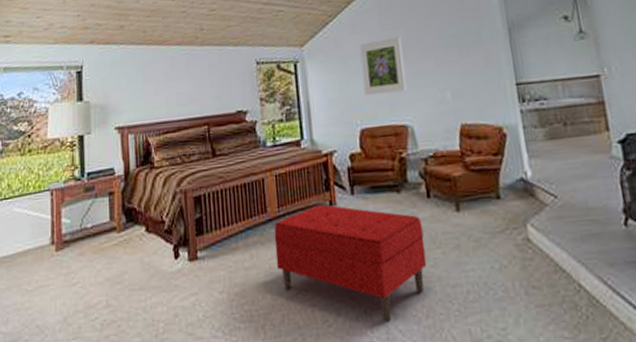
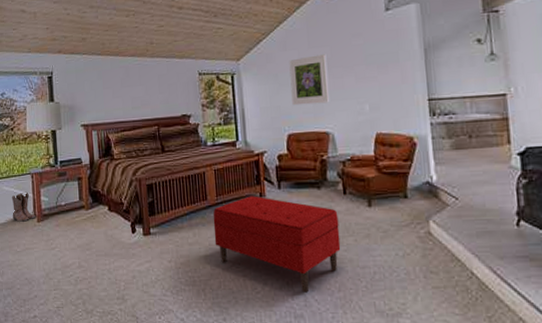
boots: none [24,213,55,252] -> present [11,191,36,222]

